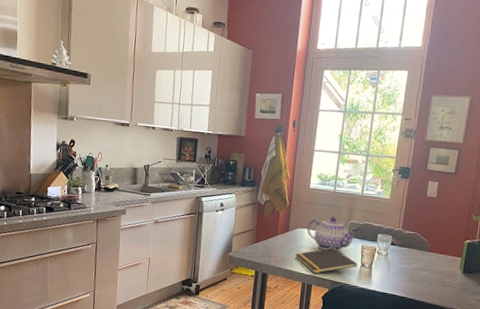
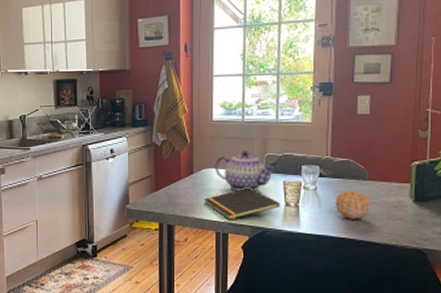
fruit: none [401,259,429,283] -> present [335,192,371,219]

